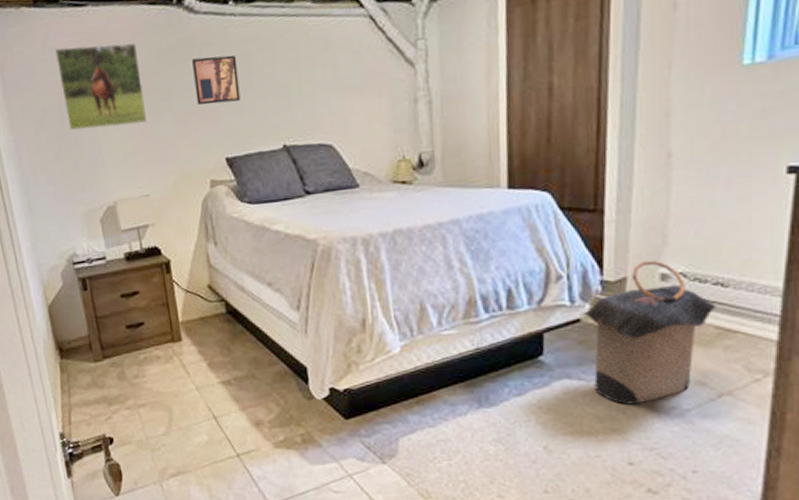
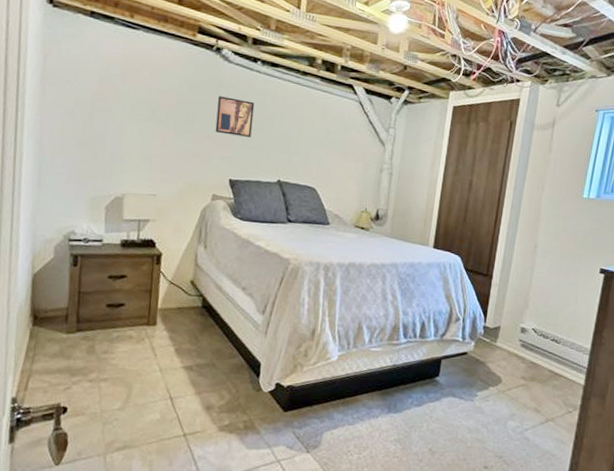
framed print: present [55,43,148,131] -> none [96,55,174,136]
laundry hamper: present [580,260,717,405] -> none [467,316,552,422]

